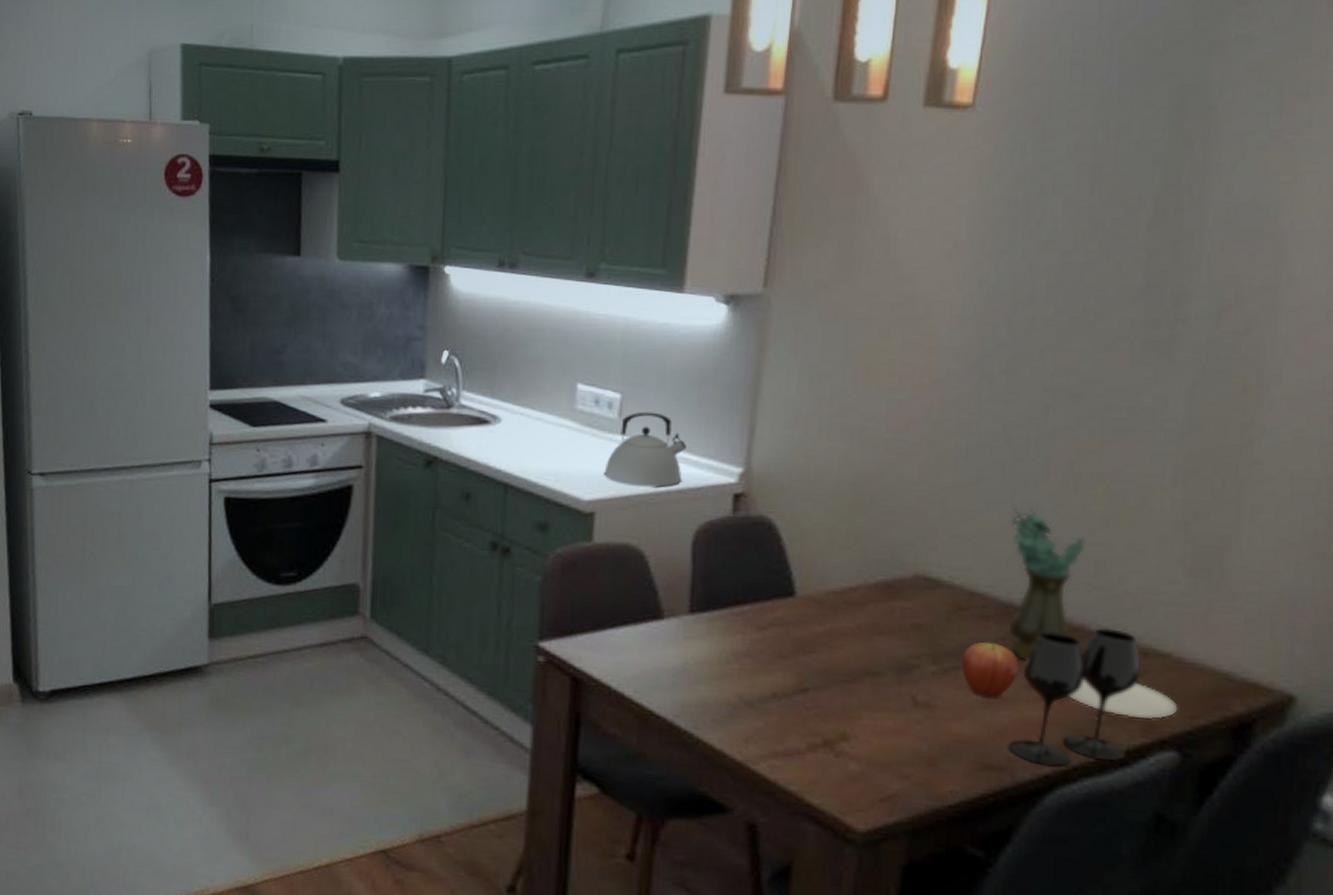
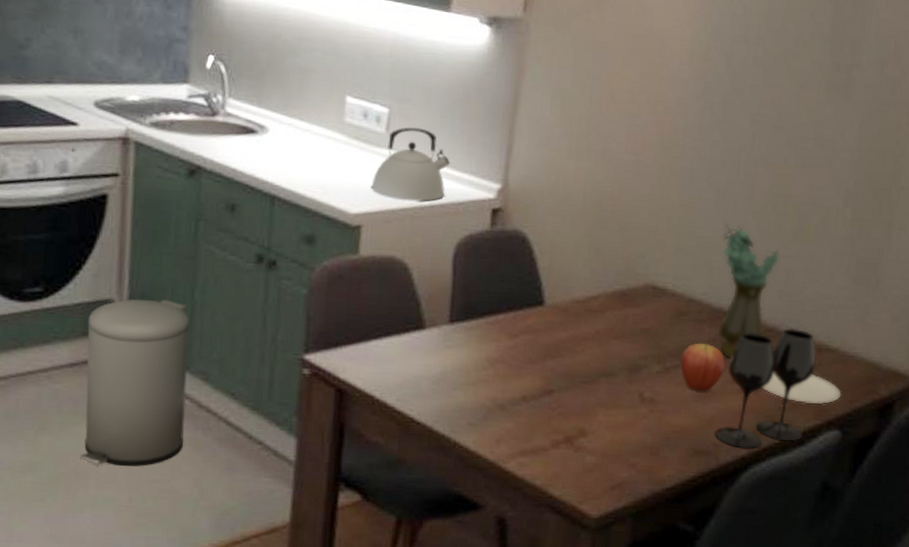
pedal bin: none [329,584,429,744] -> present [80,299,190,466]

